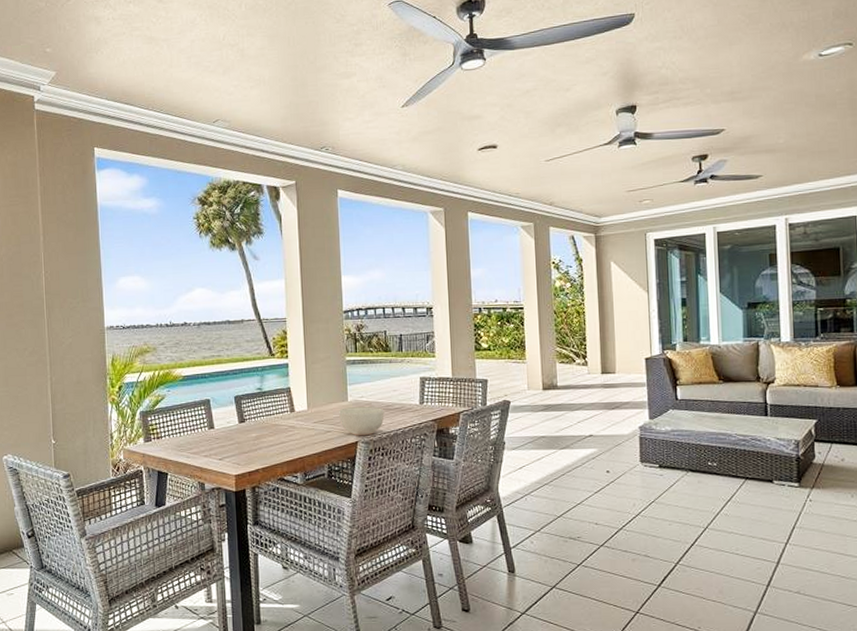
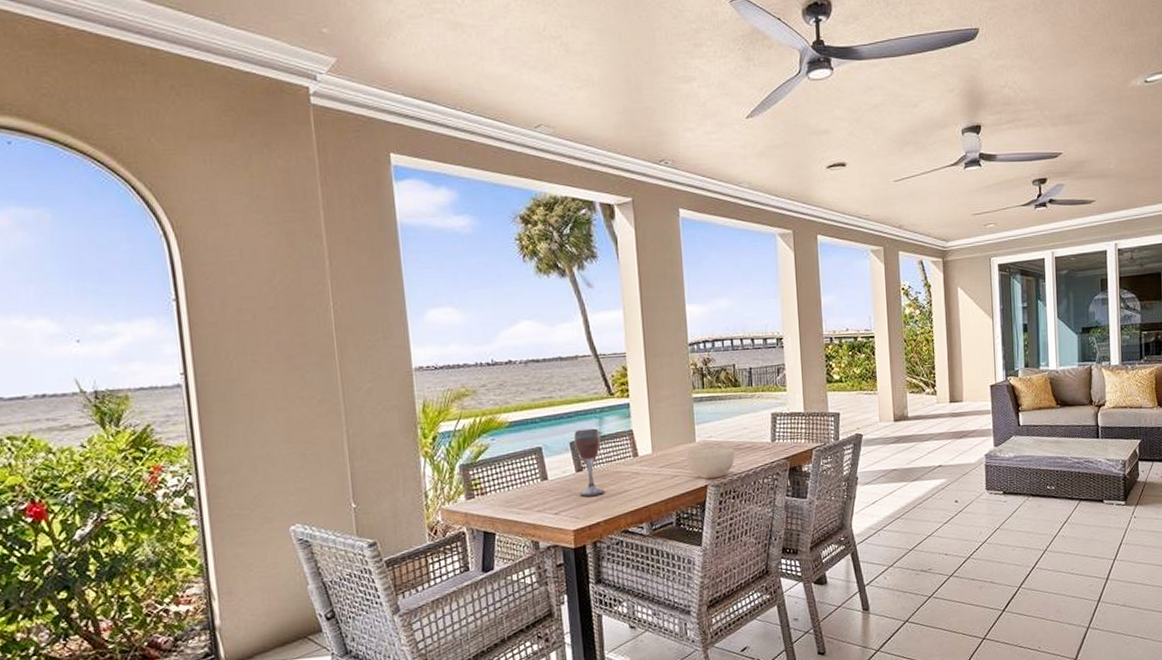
cup: none [238,384,264,445] -> present [573,428,605,497]

